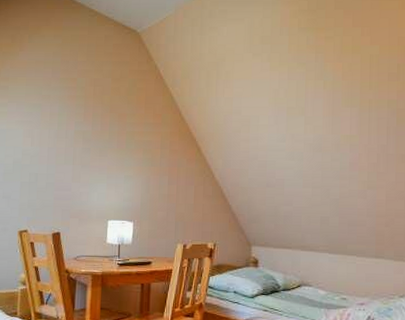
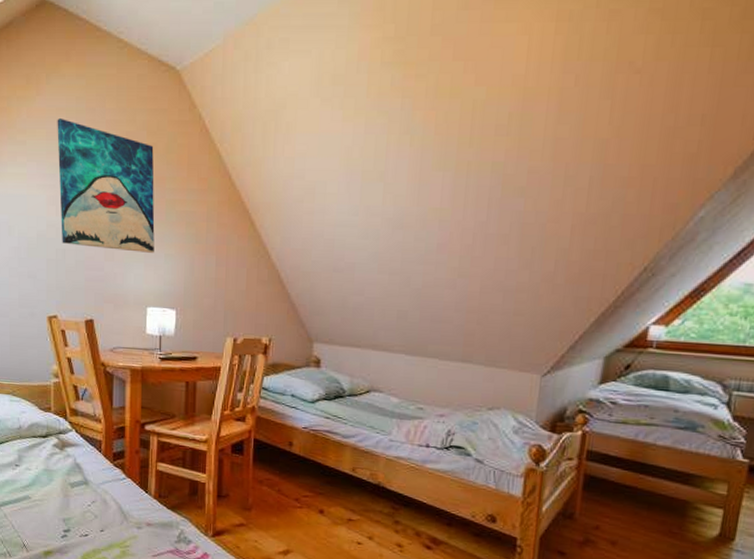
wall art: none [35,68,117,175] -> present [57,117,155,253]

